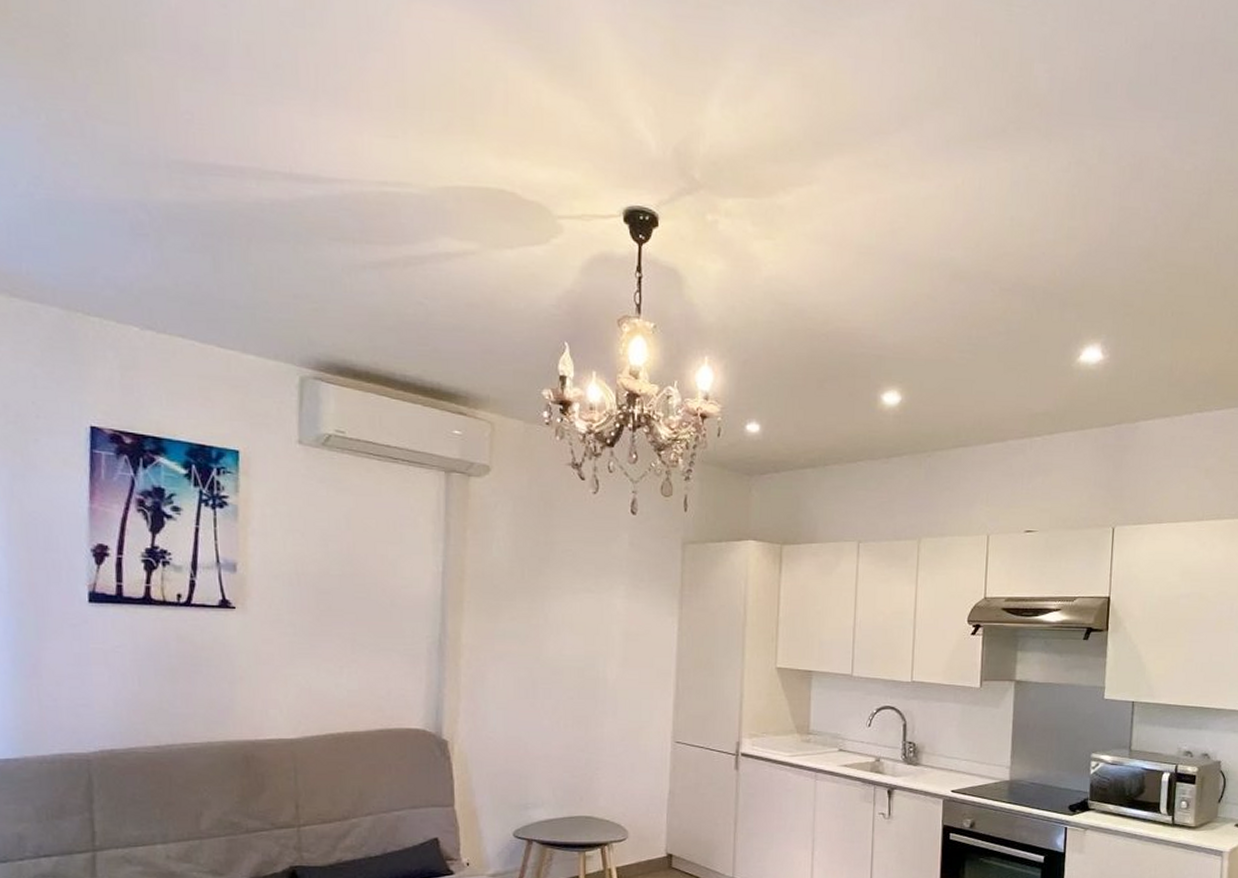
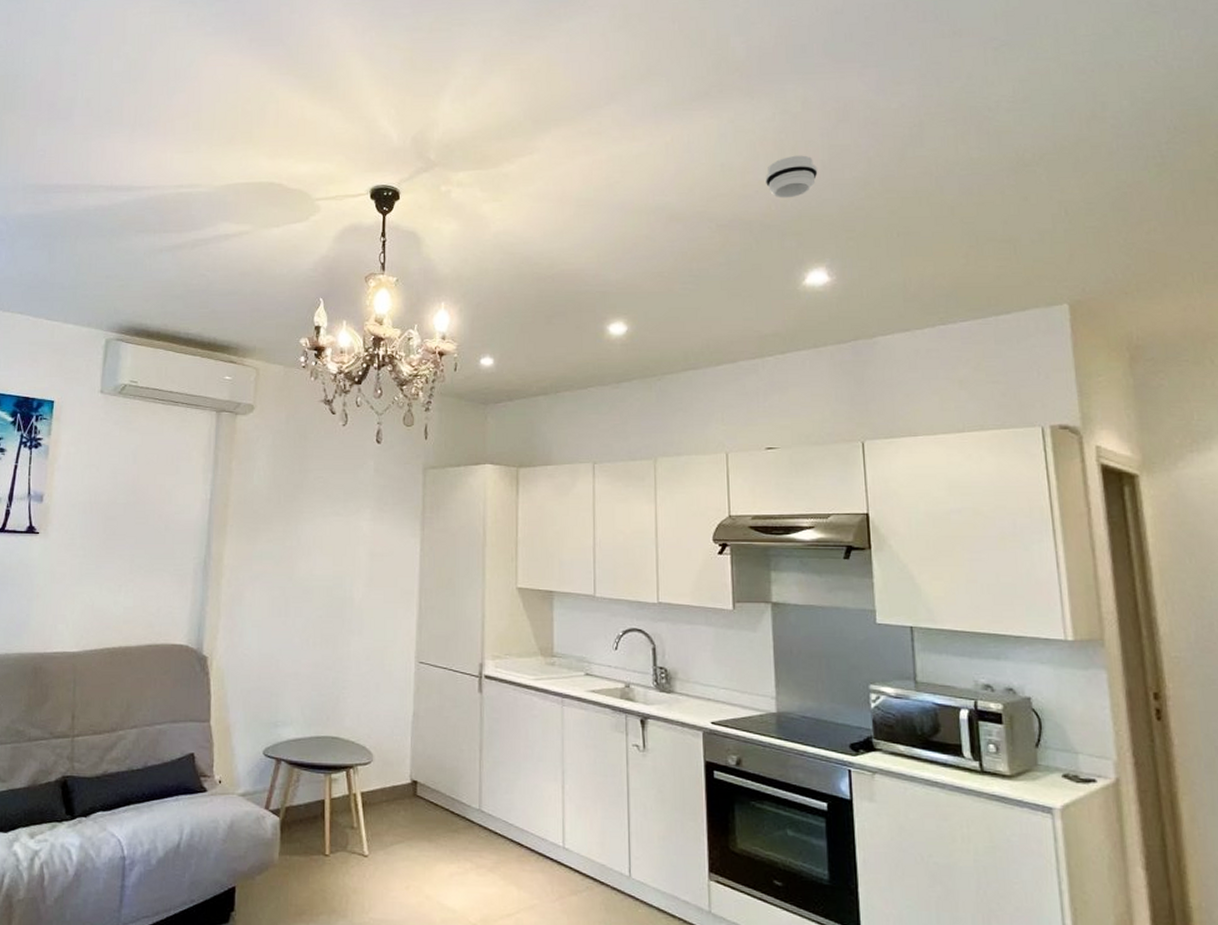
smoke detector: none [1053,215,1106,264] -> present [765,155,818,199]

